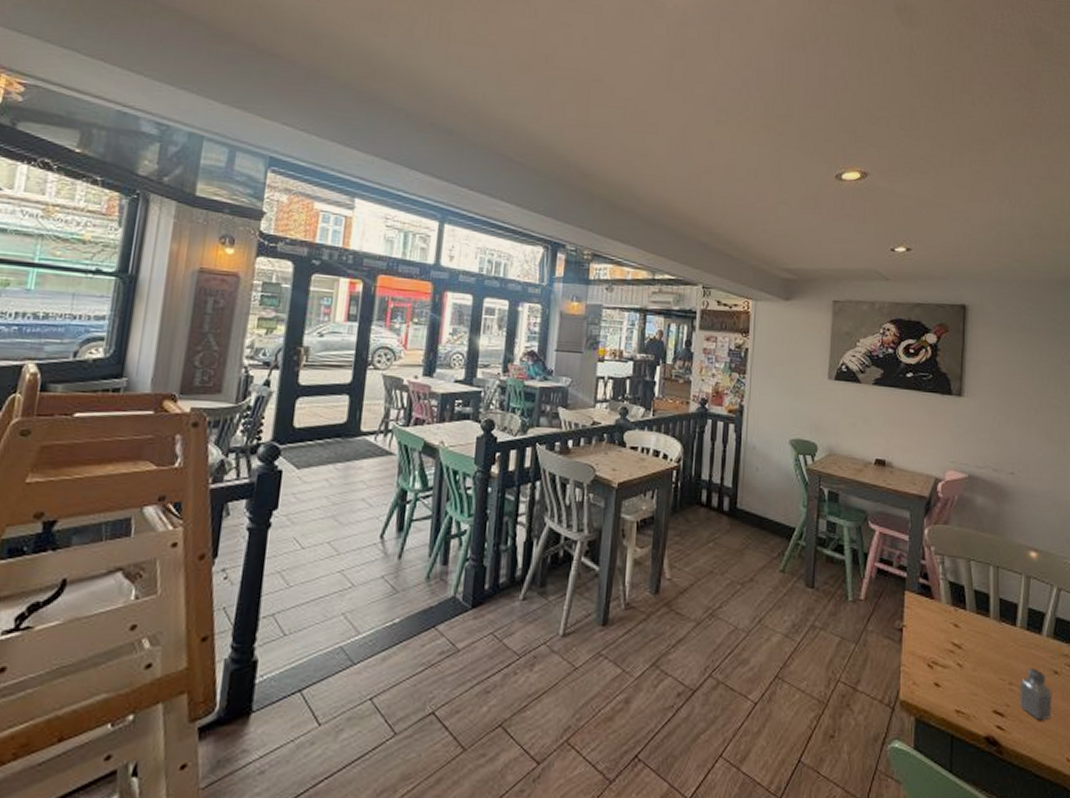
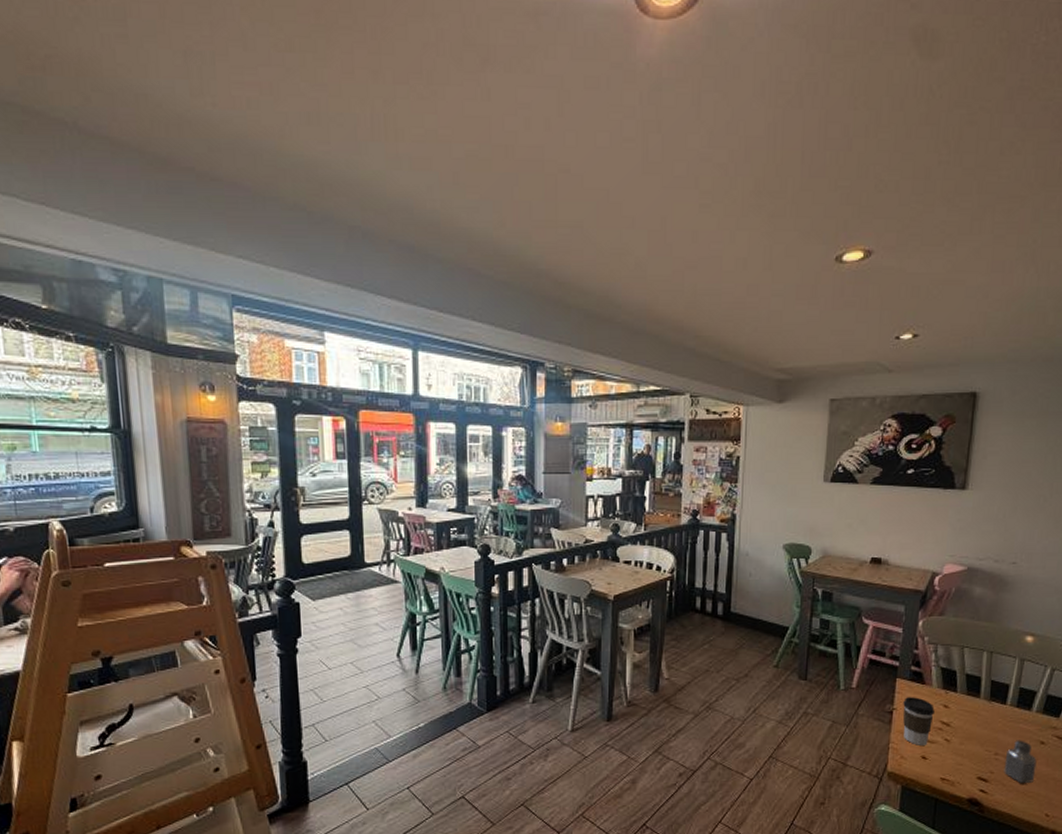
coffee cup: none [913,613,945,670] -> present [903,697,935,745]

